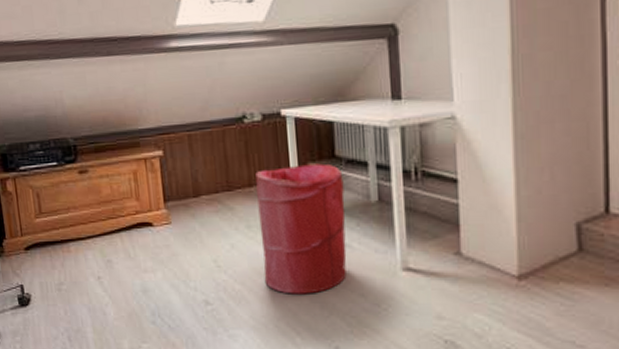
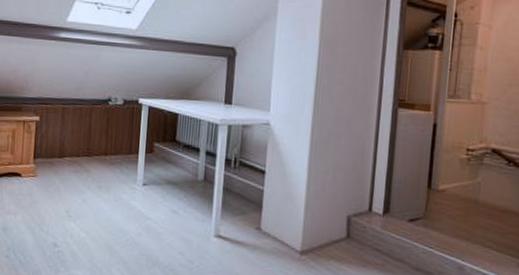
laundry hamper: present [255,163,347,294] -> none [105,143,180,248]

